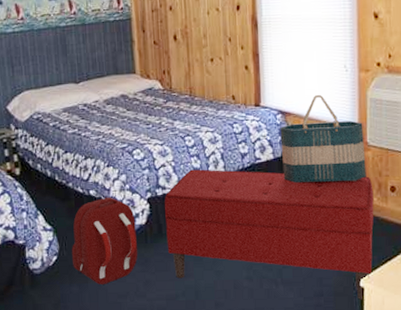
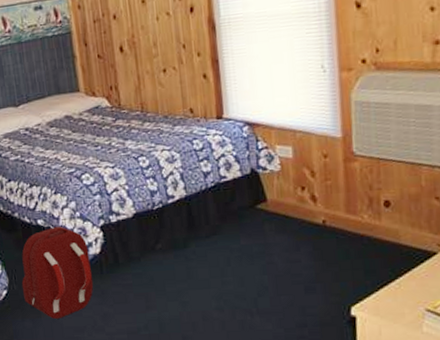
bench: present [164,169,374,301] -> none [119,190,365,331]
tote bag: present [280,94,366,183] -> none [247,100,354,202]

